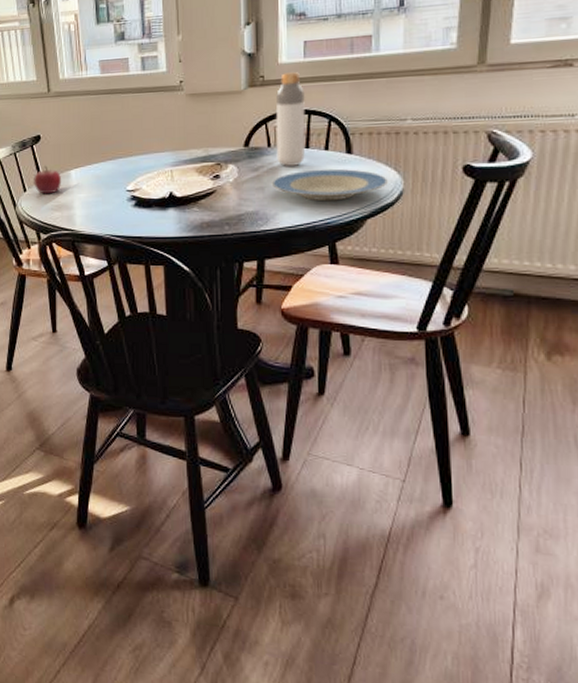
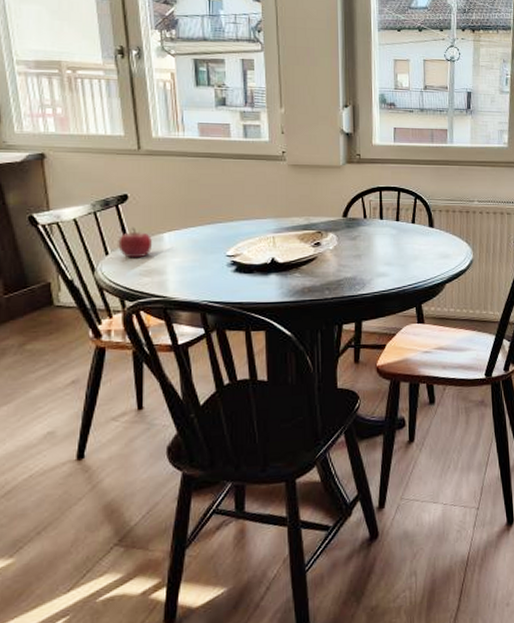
plate: present [271,168,388,202] -> none [367,240,461,268]
bottle: present [276,72,306,166] -> none [371,154,396,236]

